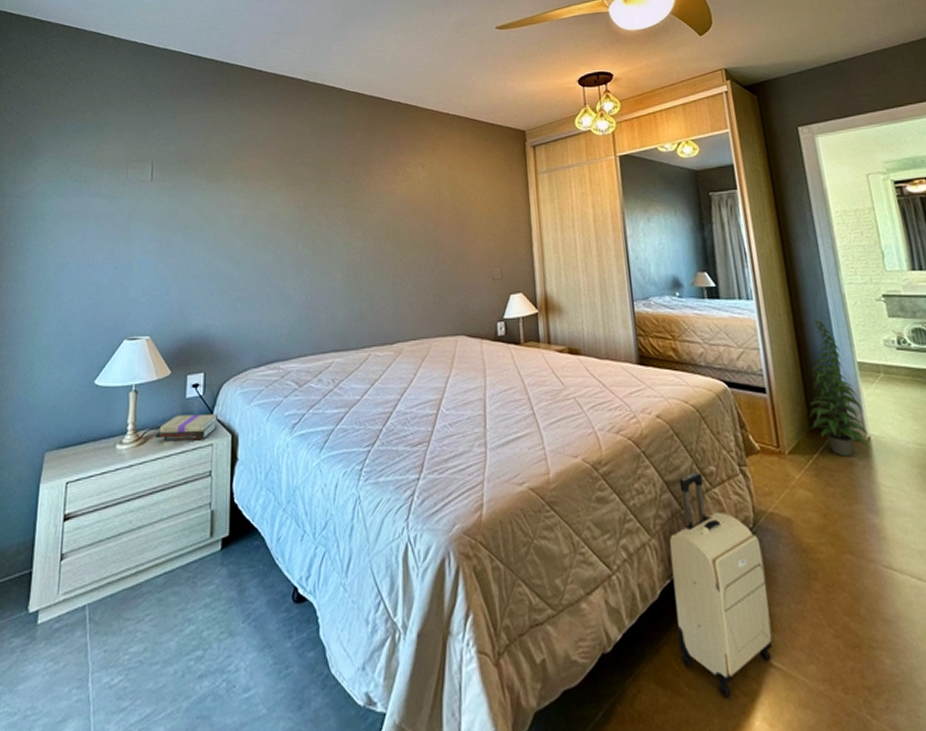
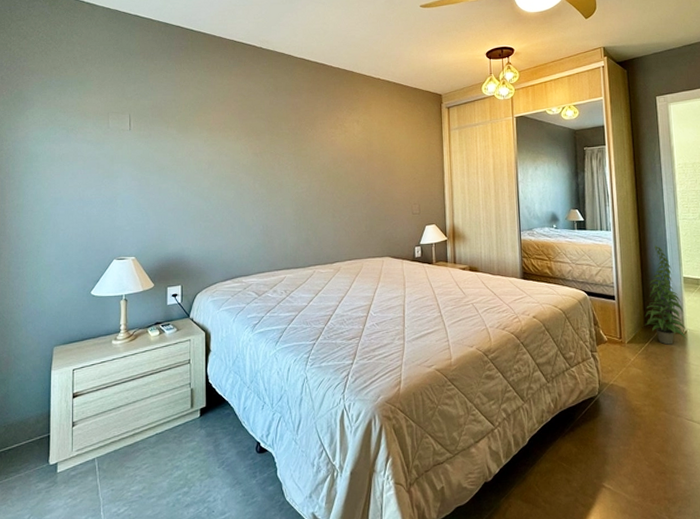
books: present [155,414,217,442] -> none [143,317,193,338]
suitcase: present [669,472,773,697] -> none [537,356,606,508]

